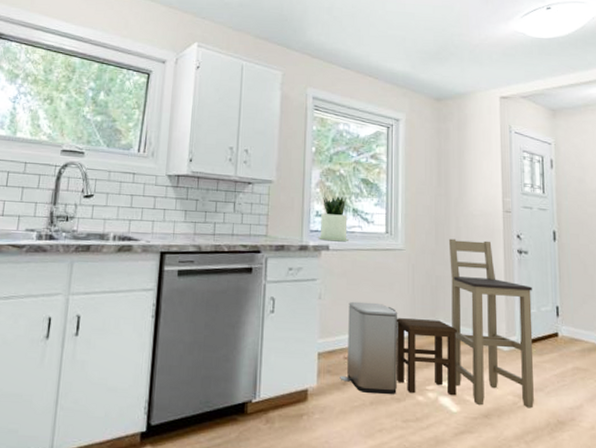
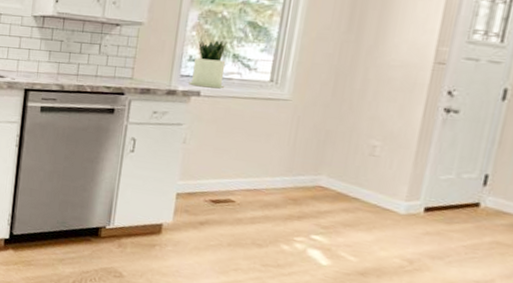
pedal bin: present [340,301,398,394] -> none [197,148,273,240]
stool: present [397,318,458,396] -> none [261,169,344,251]
bar stool: present [448,238,534,409] -> none [330,91,455,275]

